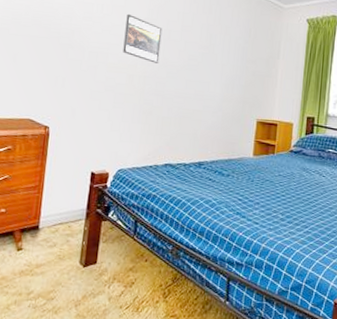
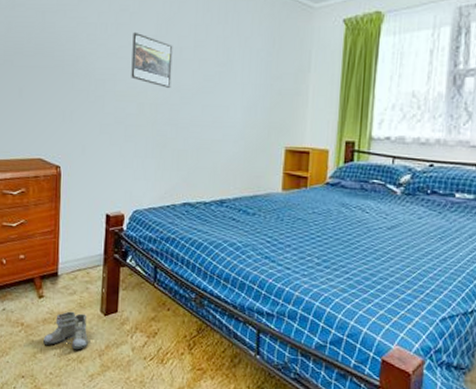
boots: none [18,263,67,301] -> present [43,311,90,350]

